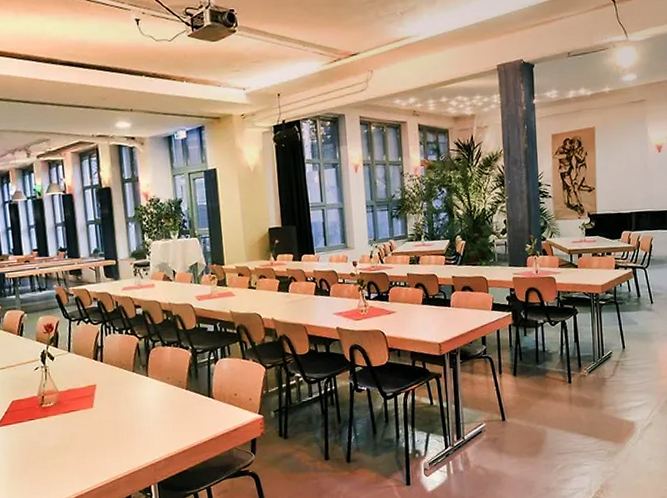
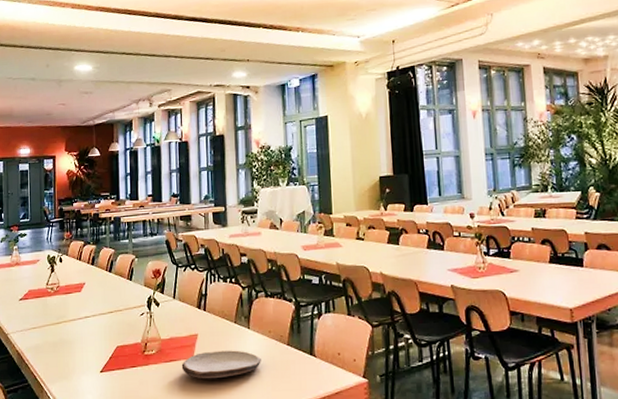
plate: none [81,397,161,426] -> present [181,350,261,379]

